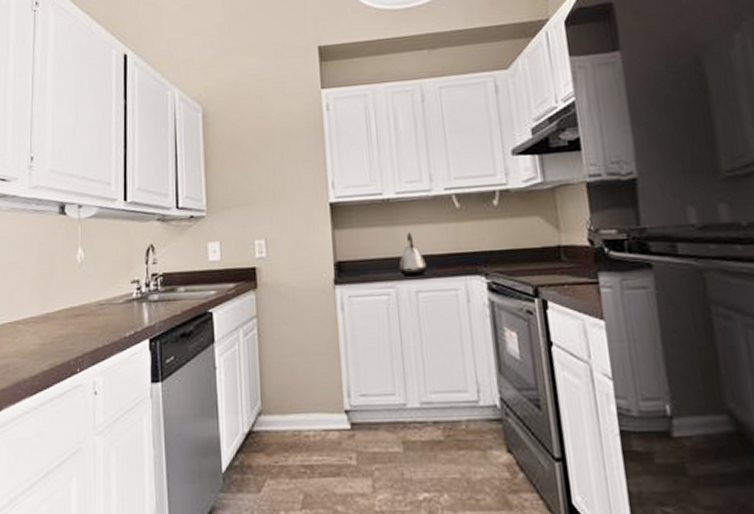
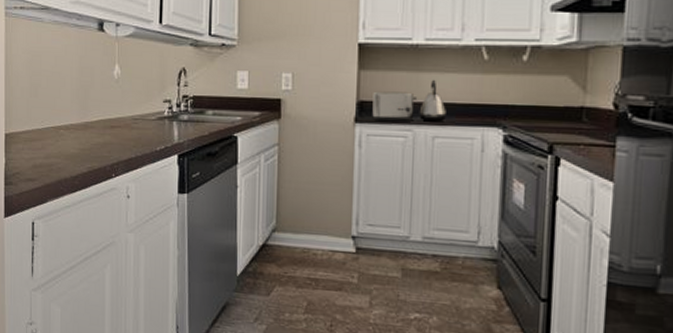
toaster: none [350,247,395,281] -> present [372,91,416,122]

